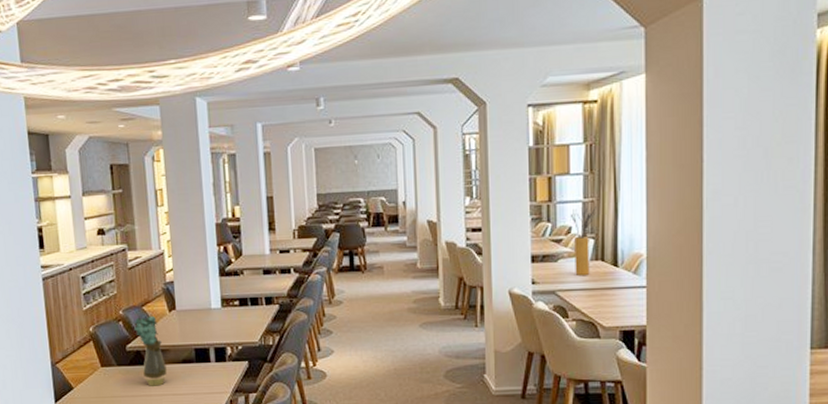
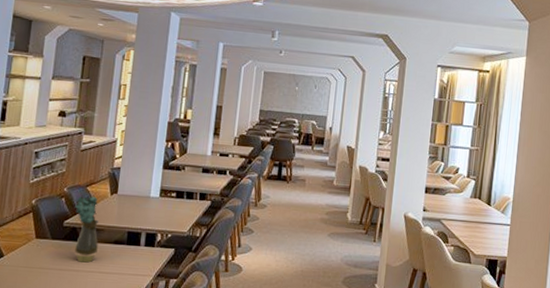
vase: present [571,206,596,276] -> none [457,153,480,210]

